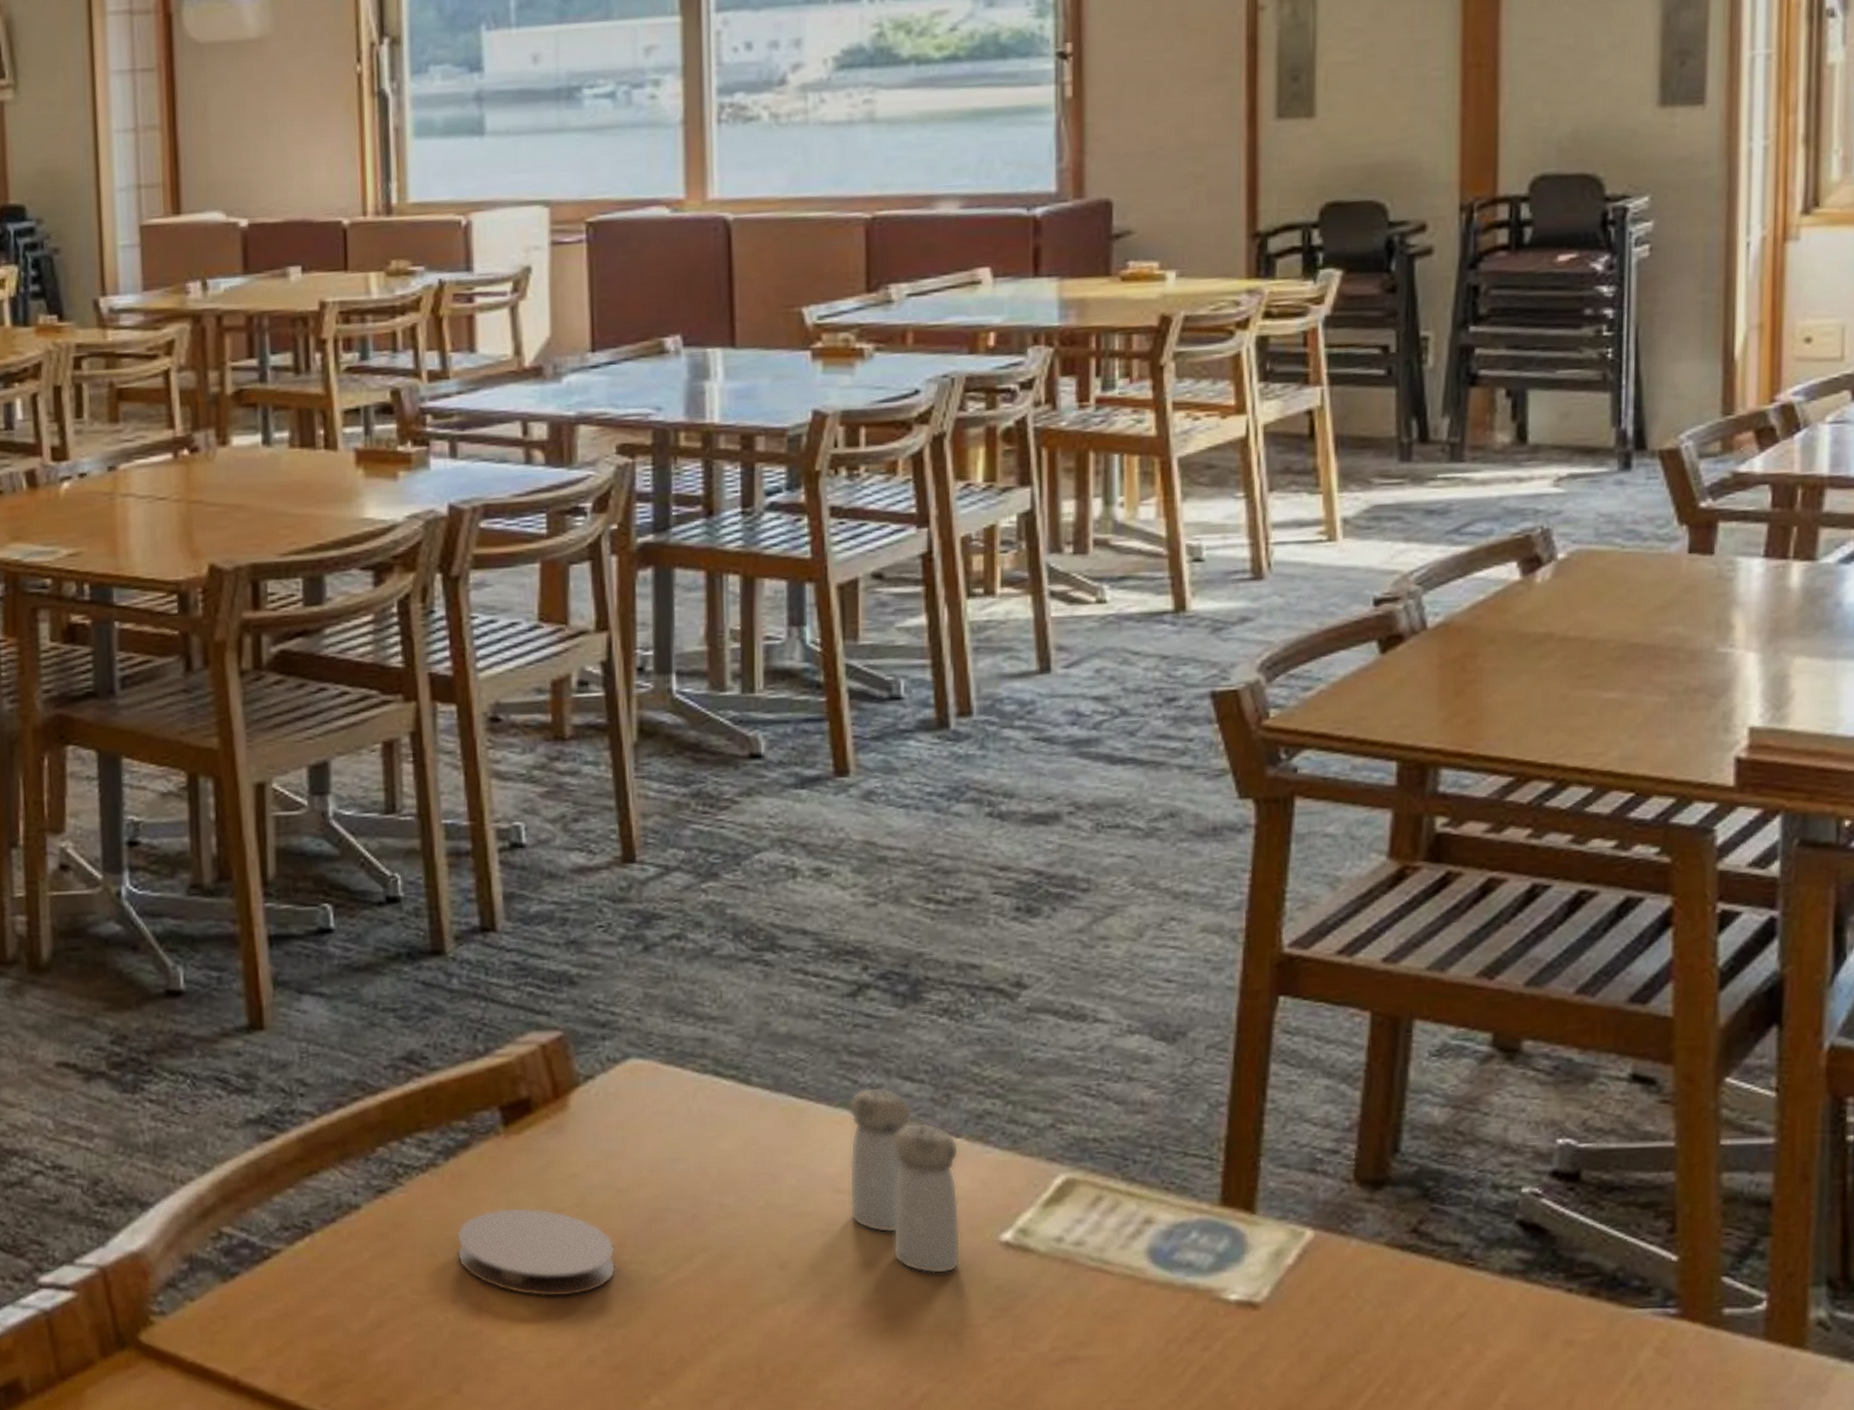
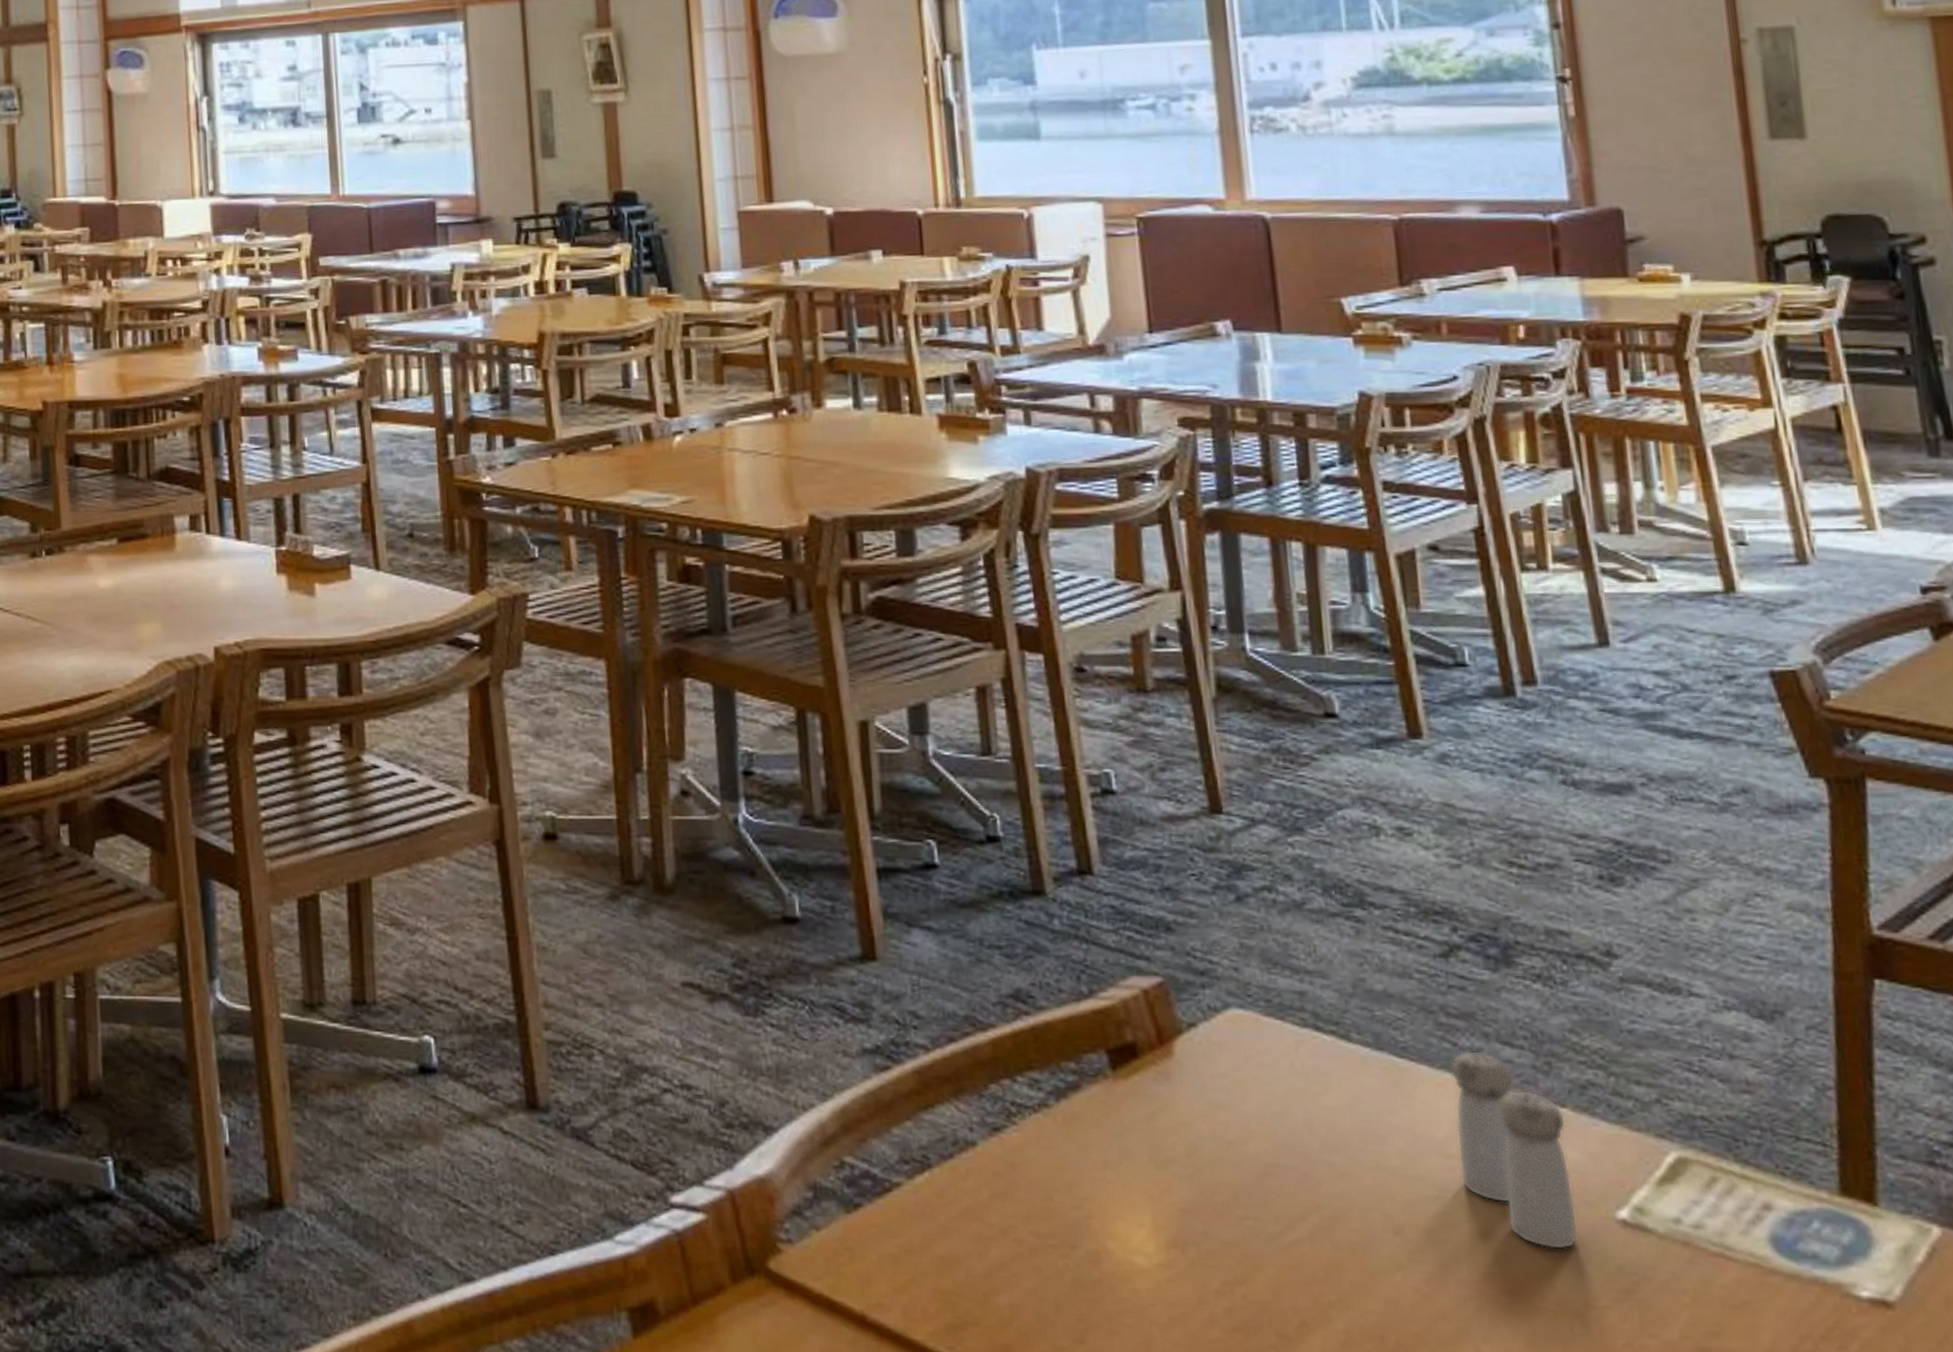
coaster: present [457,1208,616,1298] -> none [1072,1154,1231,1250]

